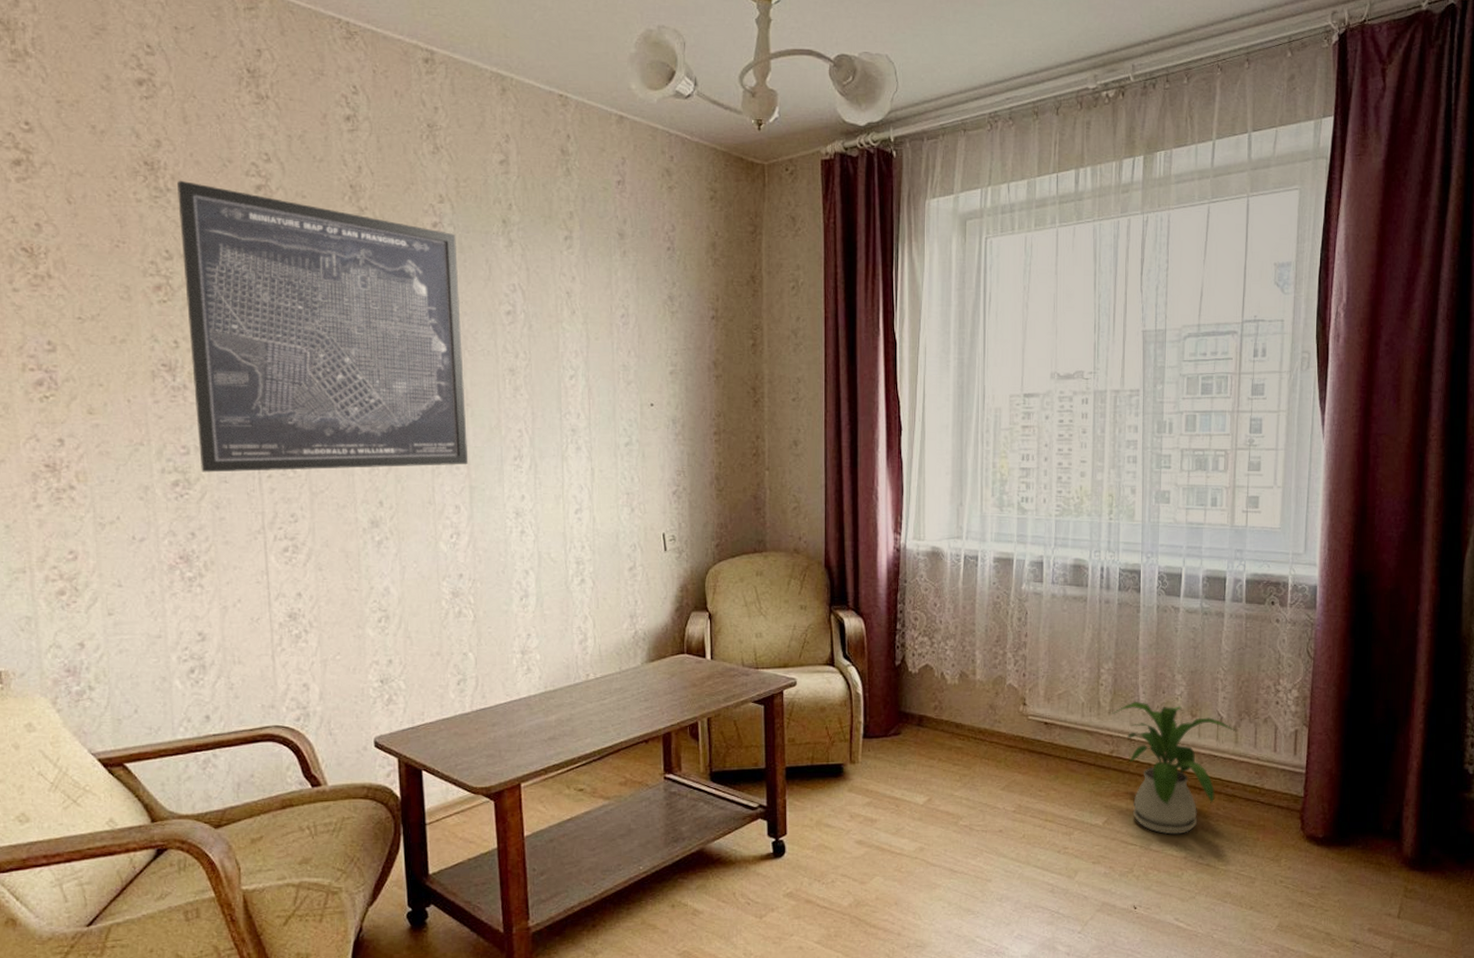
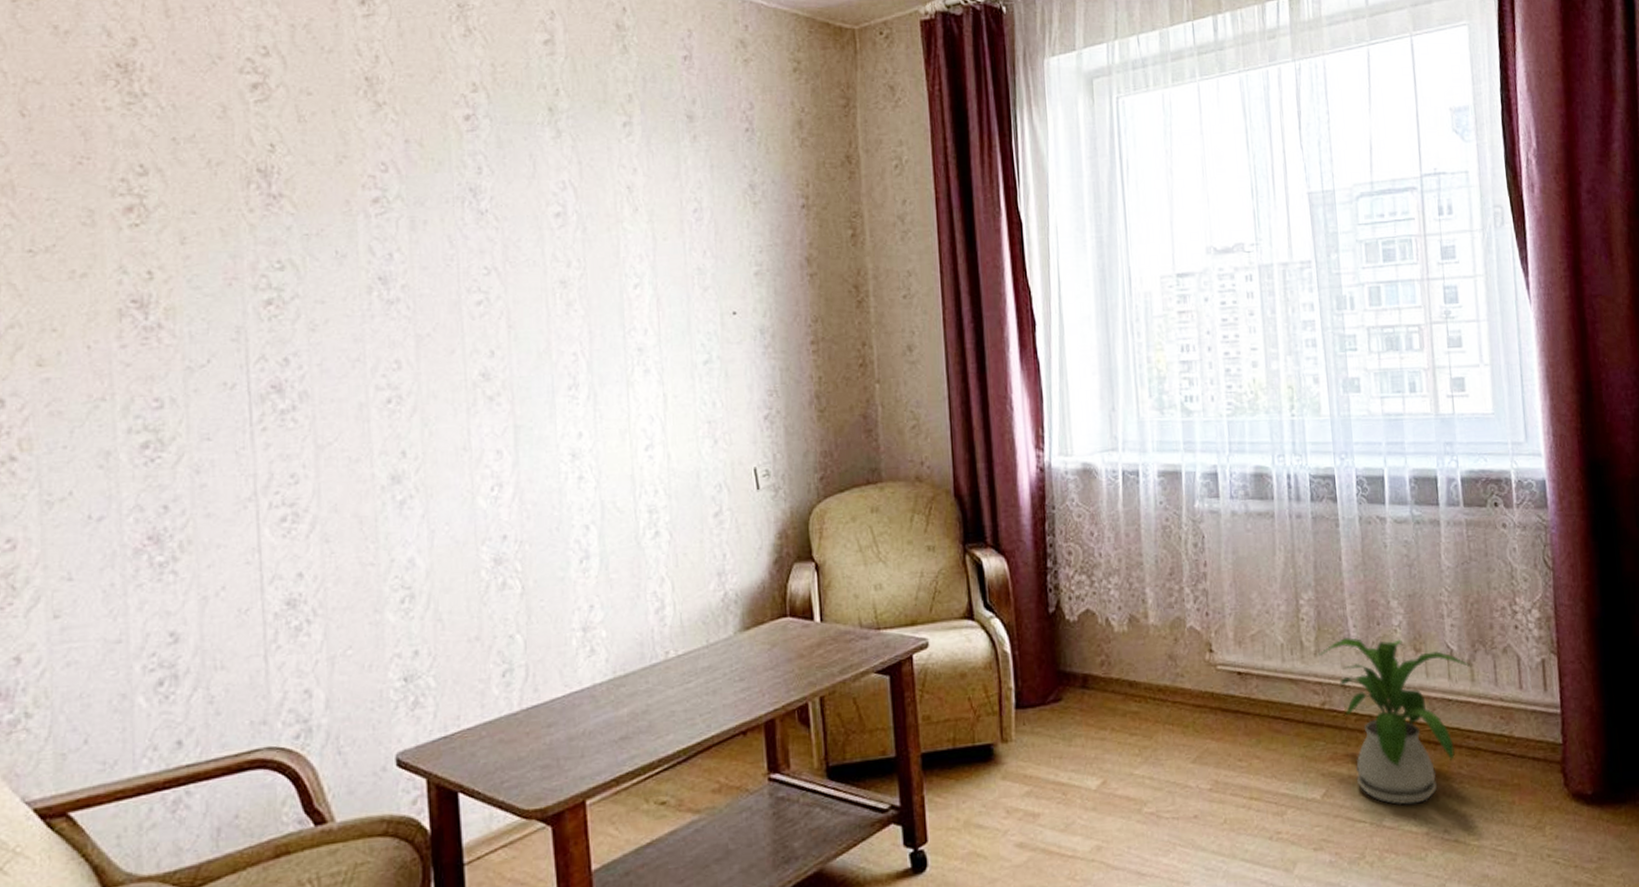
wall art: present [177,180,469,473] -> none [156,82,512,430]

